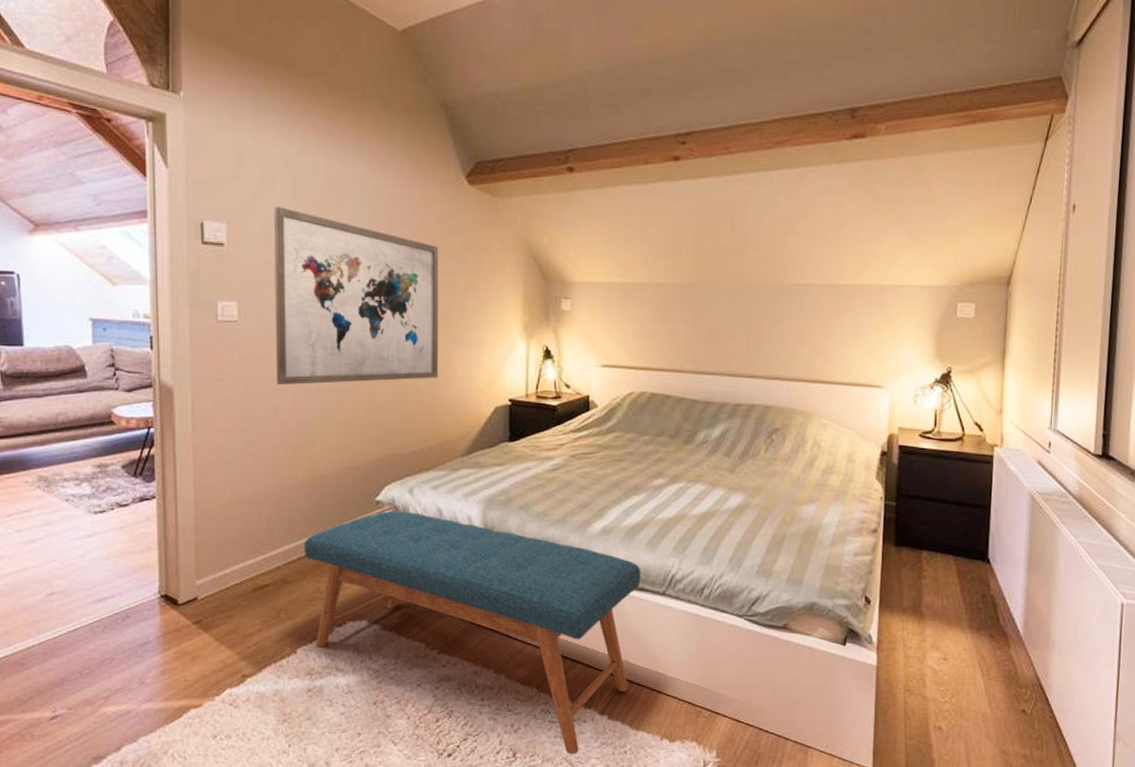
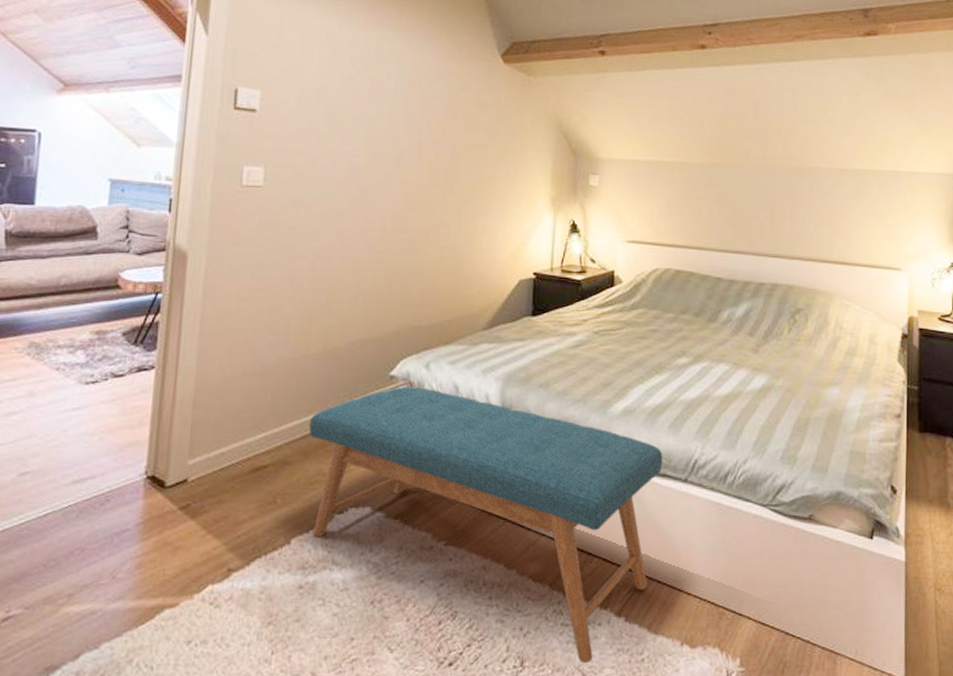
wall art: present [274,206,439,385] -> none [296,75,471,253]

